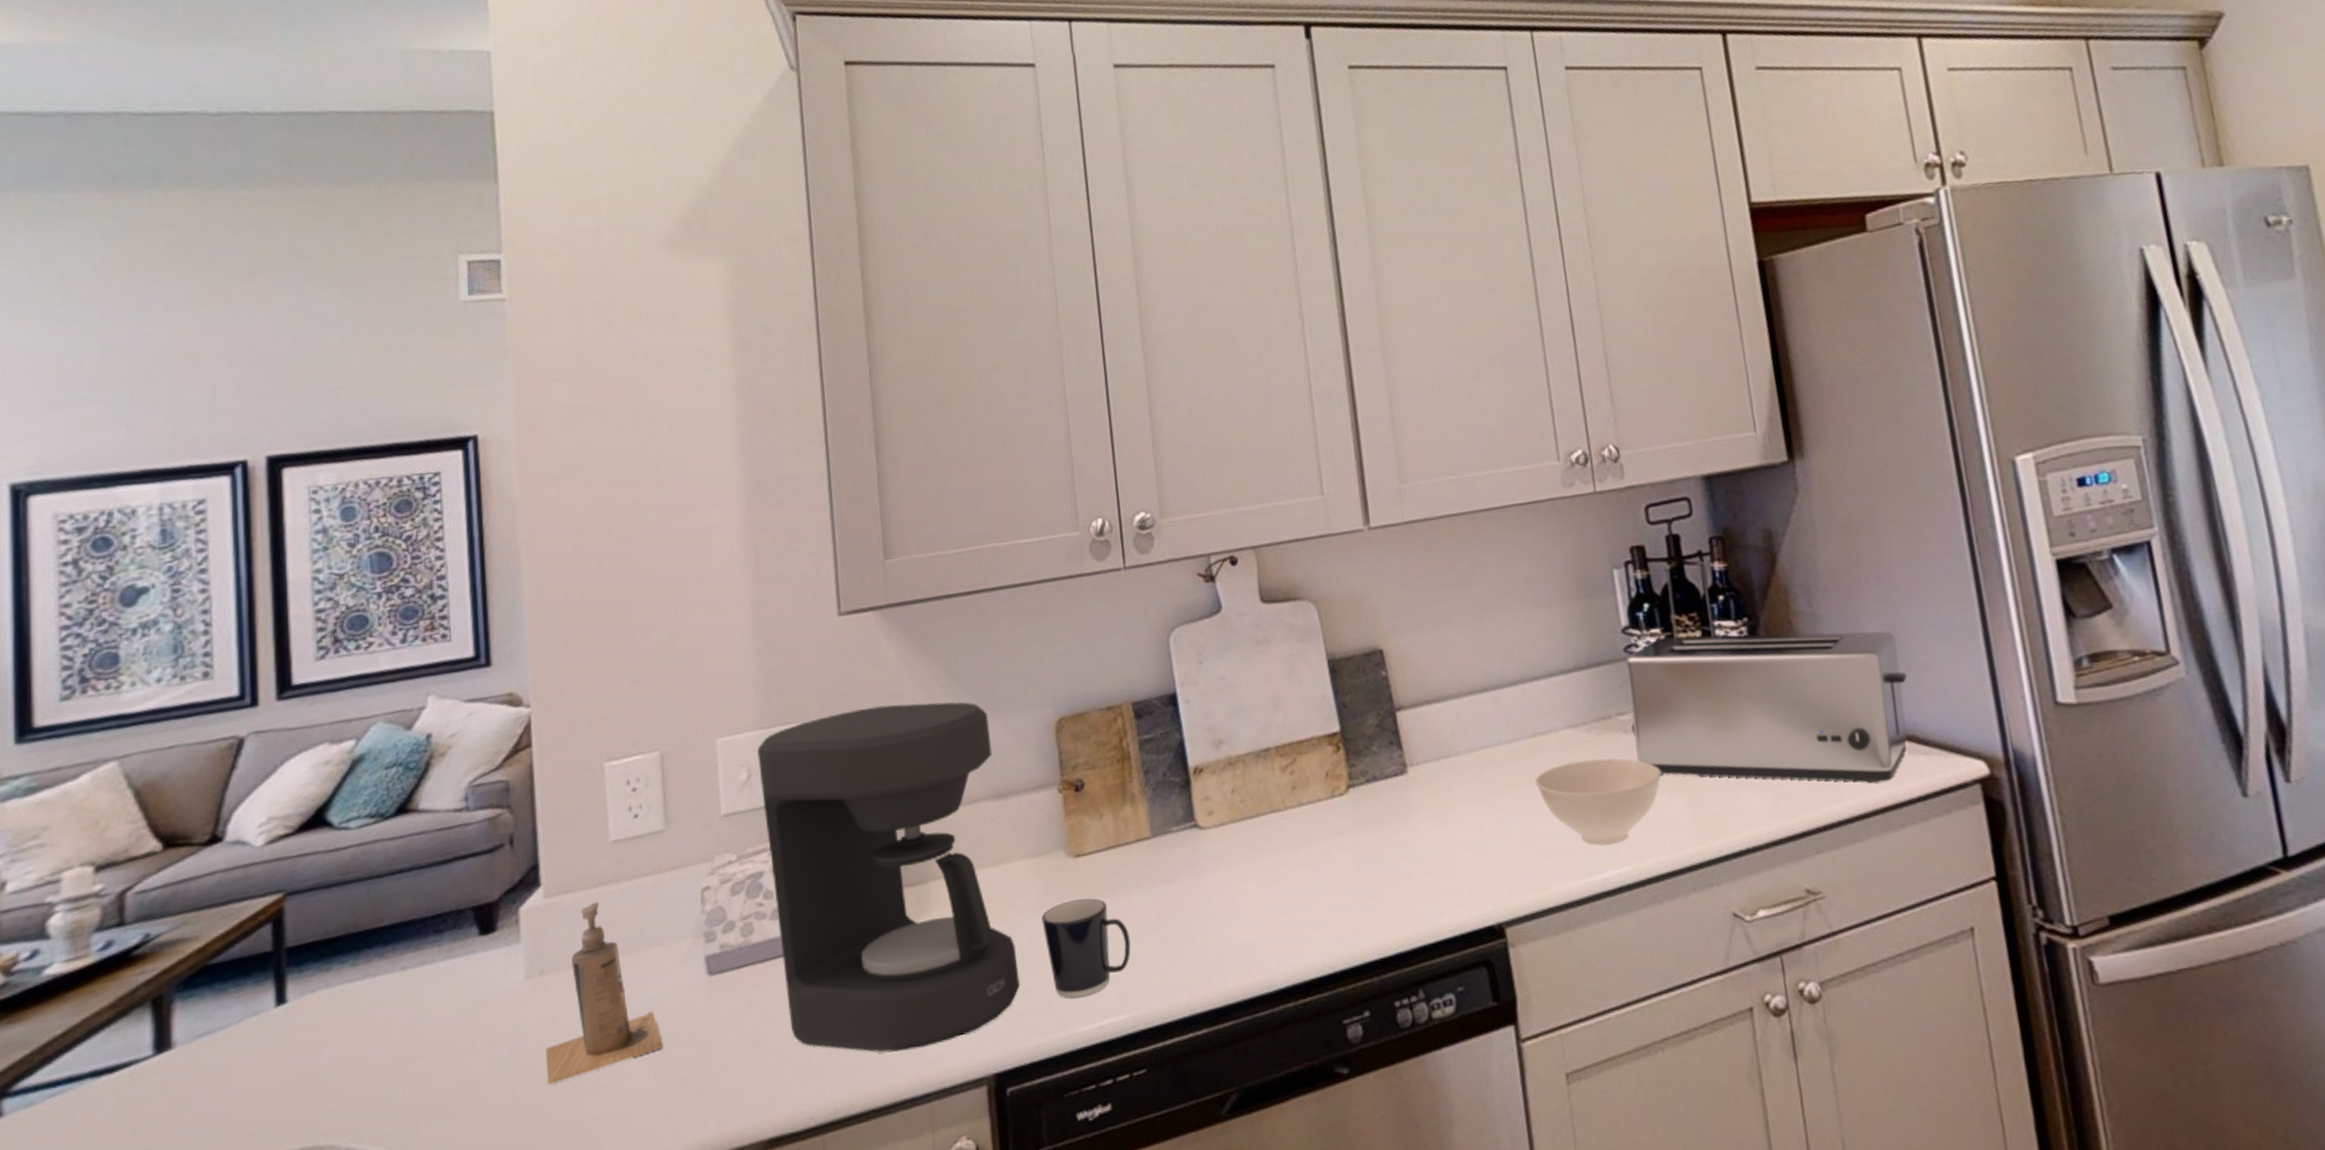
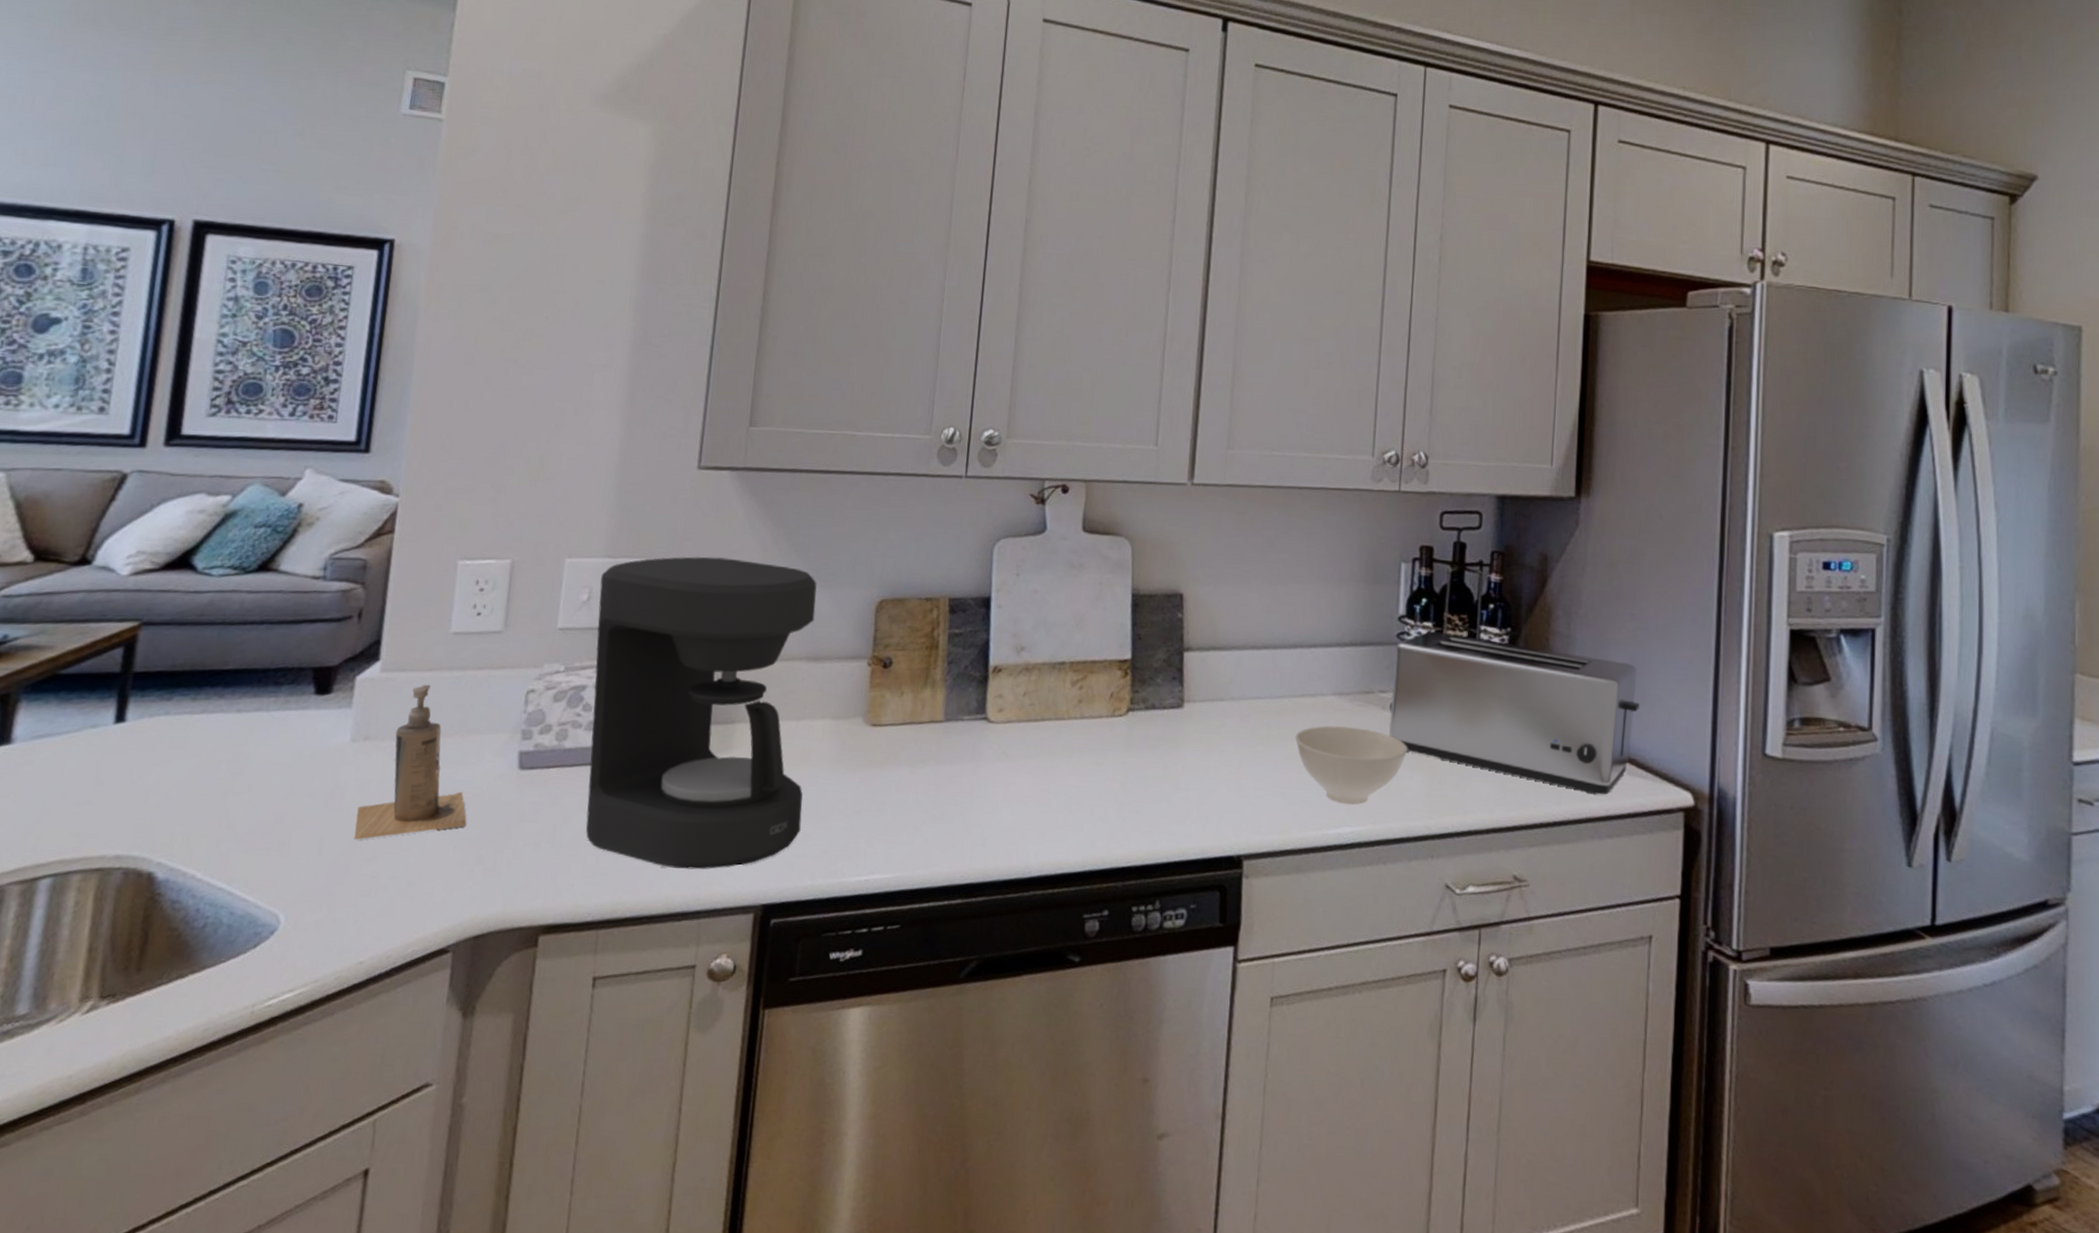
mug: present [1041,898,1131,998] -> none [830,764,908,851]

